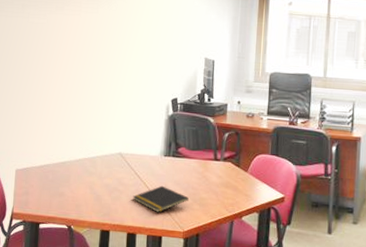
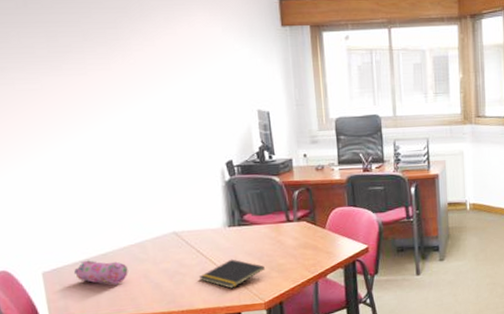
pencil case: none [39,165,79,190] -> present [74,260,128,284]

